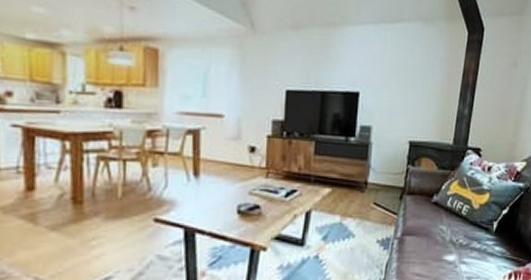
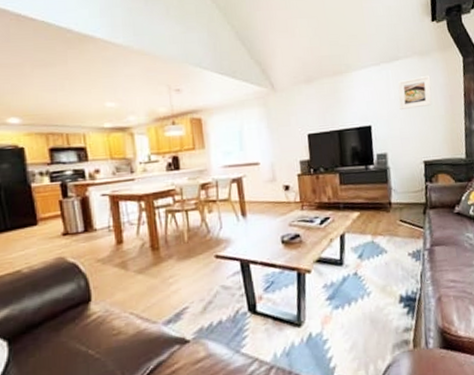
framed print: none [393,46,431,81] -> present [398,75,432,109]

